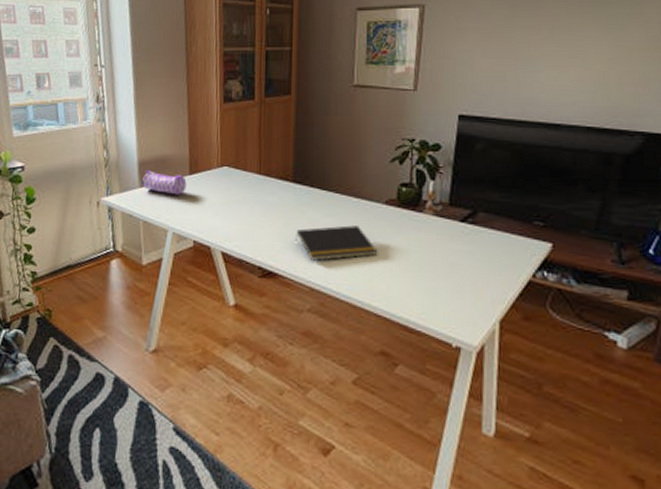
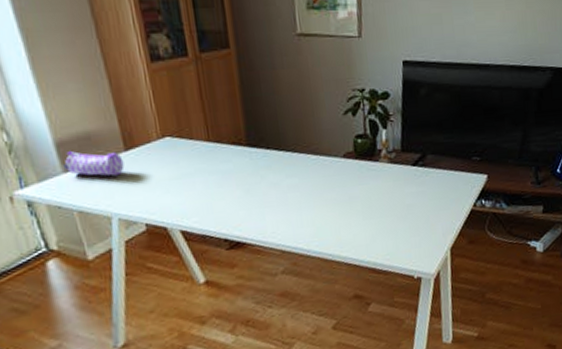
notepad: present [296,225,378,261] -> none [258,182,342,224]

